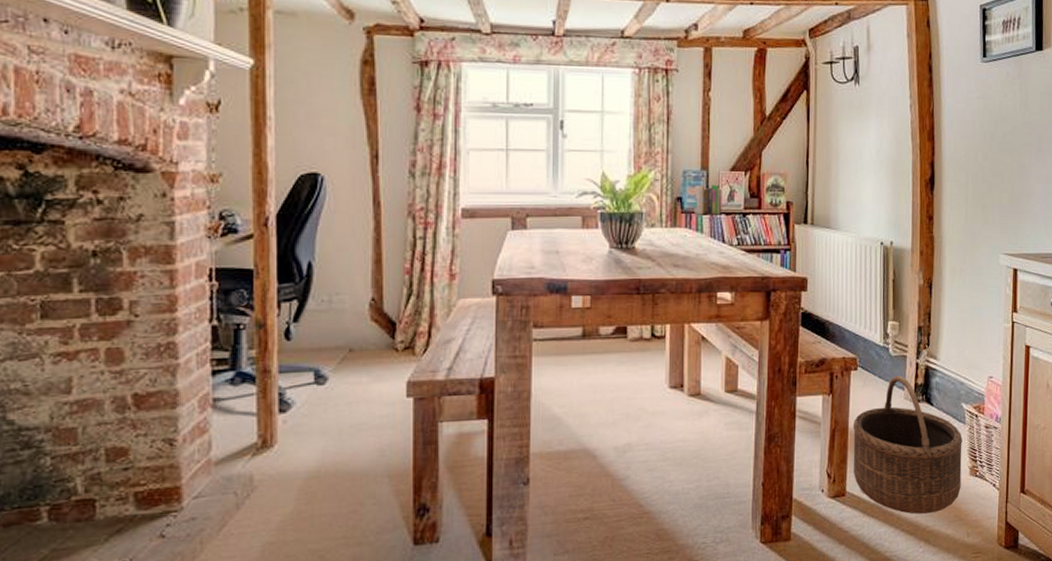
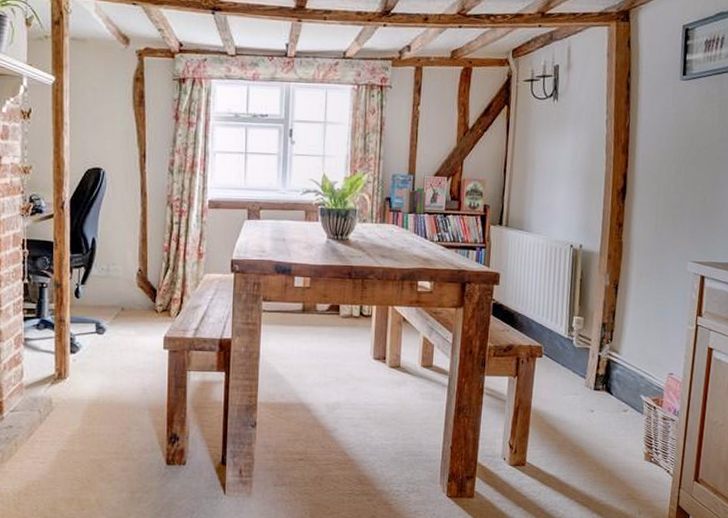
basket: present [852,375,963,514] -> none [533,364,640,489]

